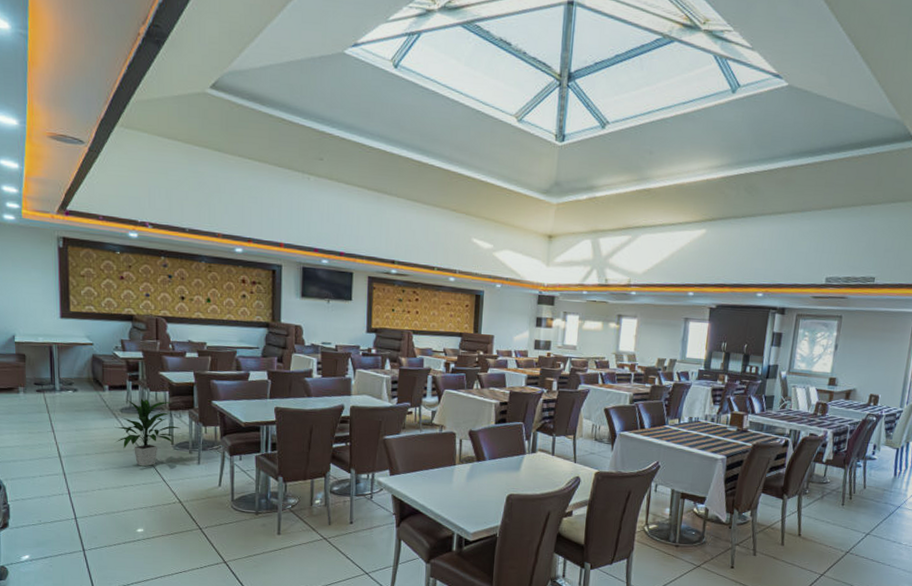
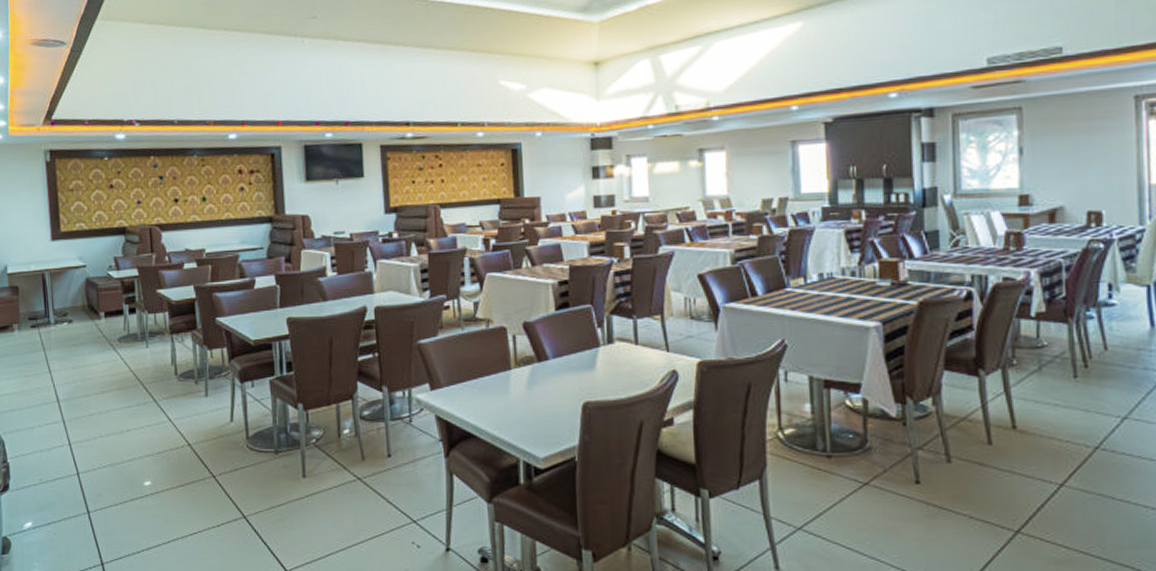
indoor plant: present [115,399,181,467] -> none [114,324,184,405]

